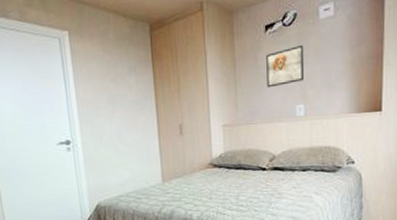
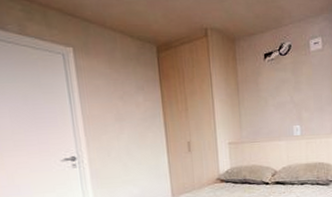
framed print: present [266,44,305,88] -> none [266,72,300,110]

